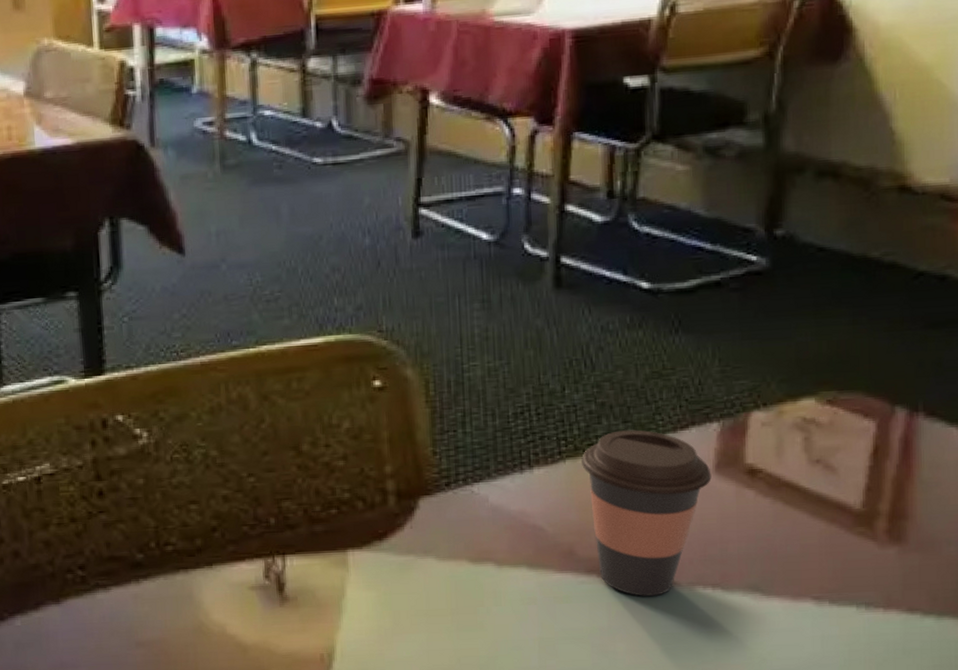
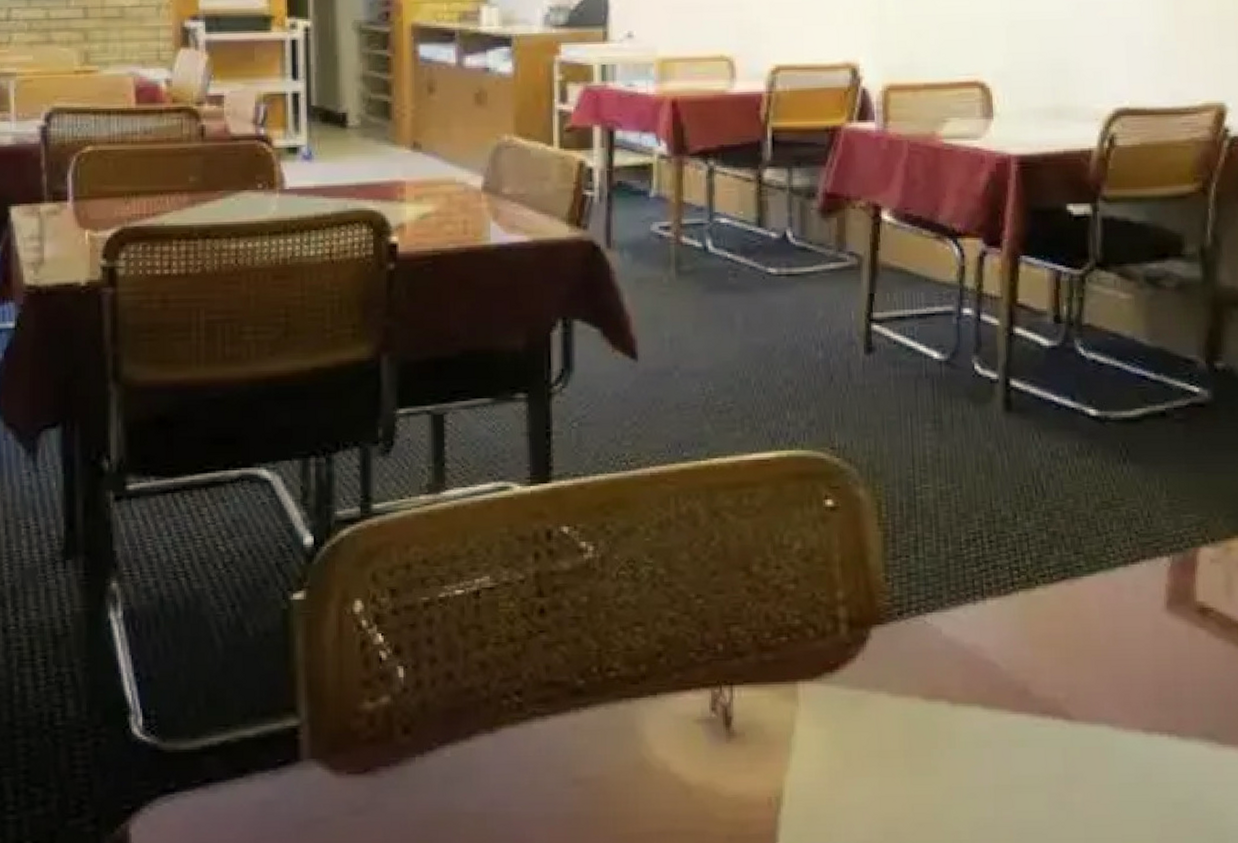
coffee cup: present [582,430,712,596] -> none [1034,562,1164,742]

